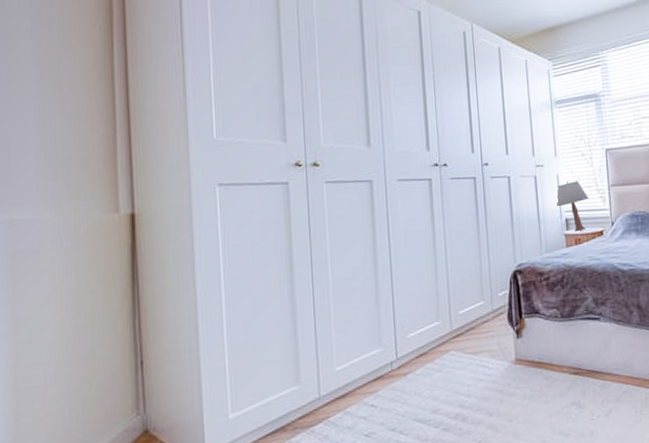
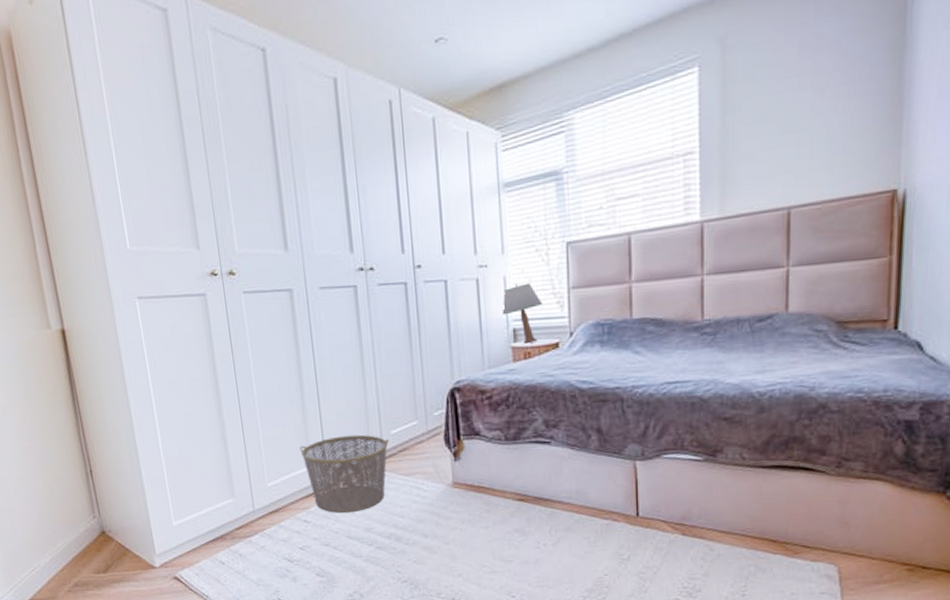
basket: none [371,315,457,396] -> present [300,434,389,513]

